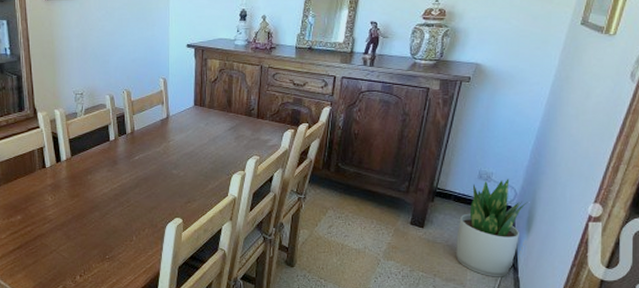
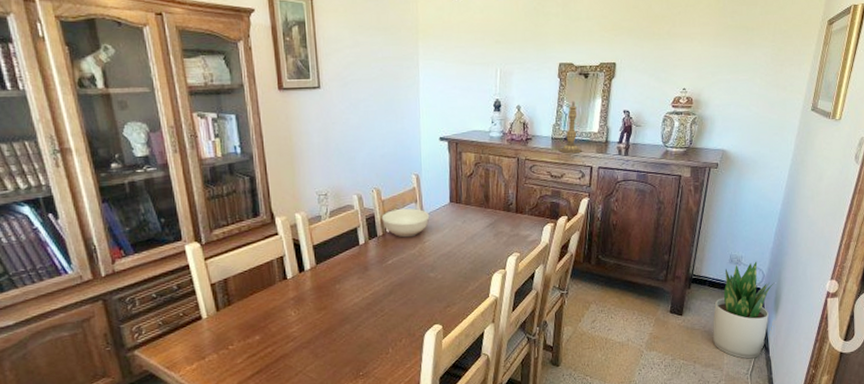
bowl: none [131,109,175,136] -> present [381,208,430,238]
candlestick: none [303,11,326,63] -> present [559,101,582,154]

